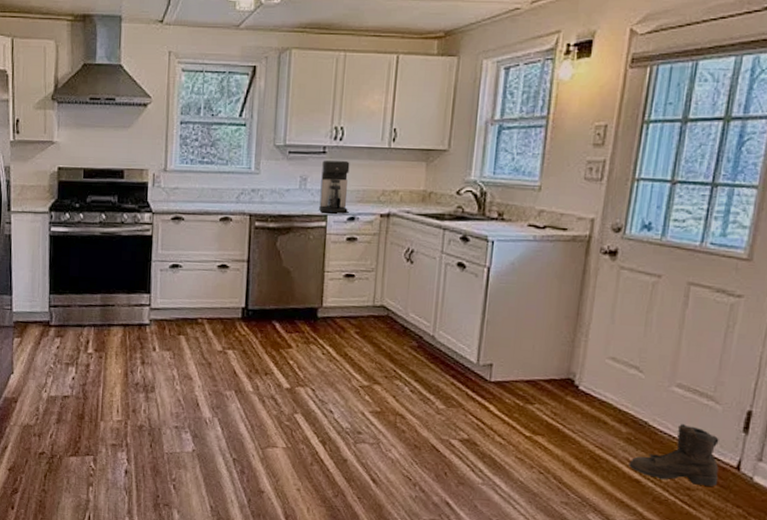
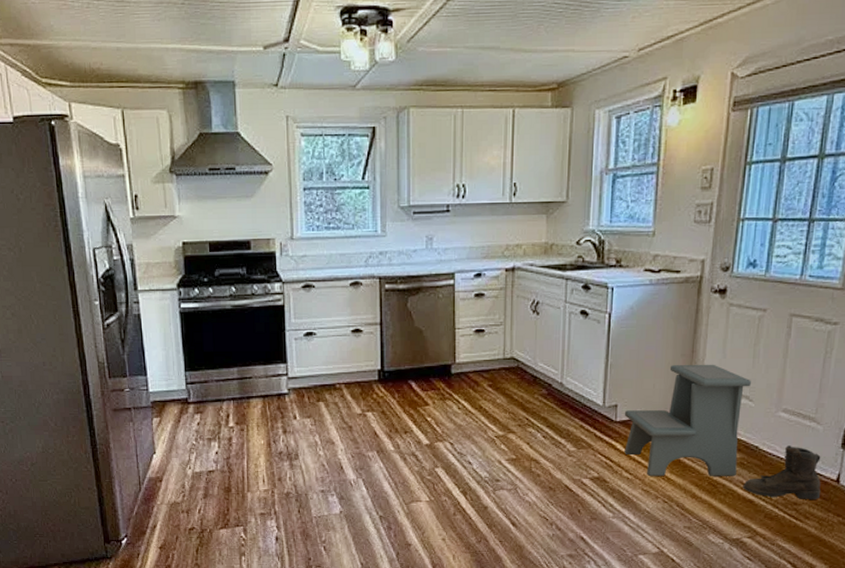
coffee maker: present [319,160,350,214] -> none [446,217,474,272]
step stool: none [498,327,642,452] -> present [624,364,751,476]

